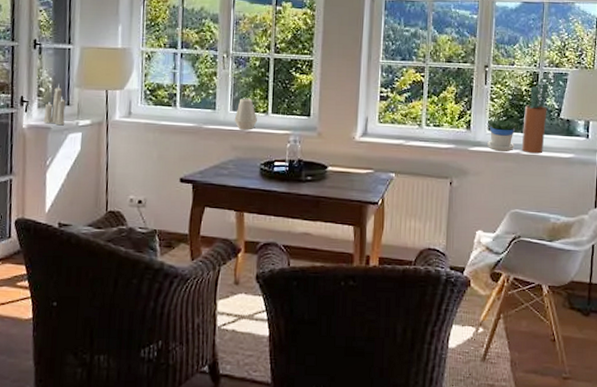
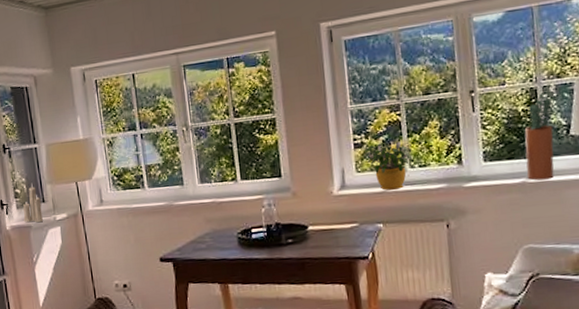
vase: present [234,98,257,130] -> none [203,168,227,202]
potted flower: none [387,99,430,145] -> present [364,141,413,191]
flowerpot: present [487,119,518,153] -> none [482,147,519,184]

